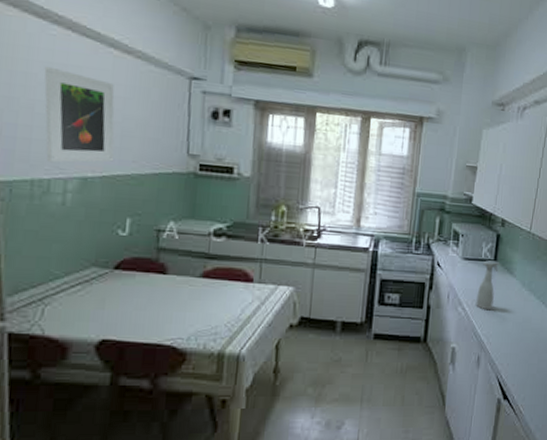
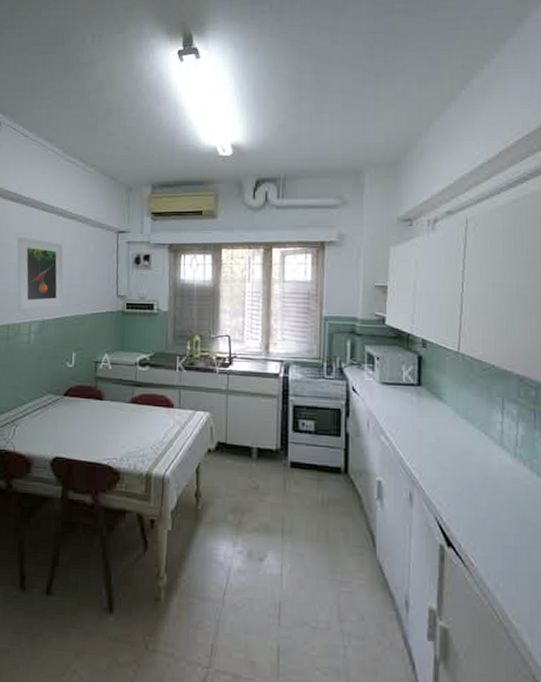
spray bottle: present [476,260,500,311] -> none [401,385,426,441]

